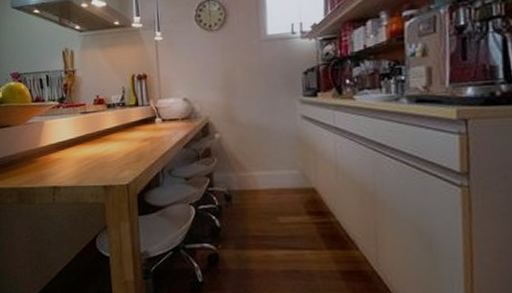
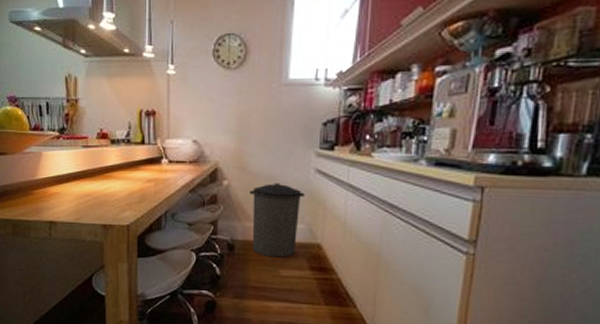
trash can: none [240,131,294,205] -> present [249,182,305,258]

